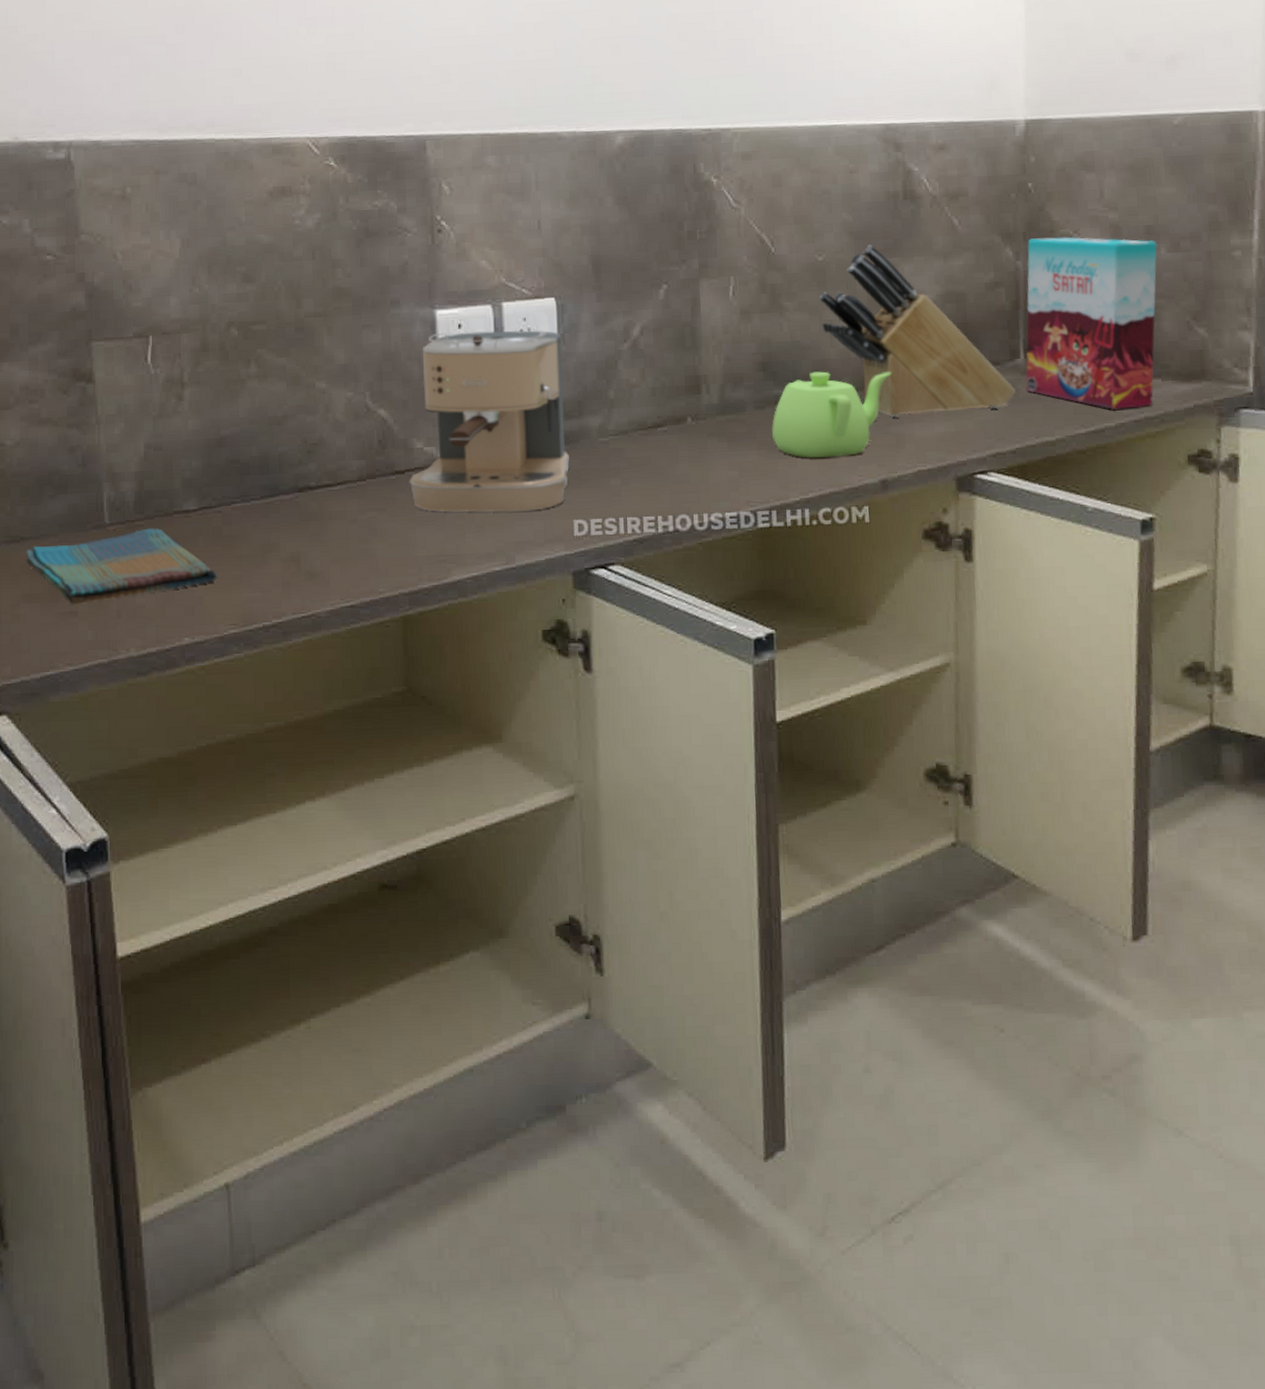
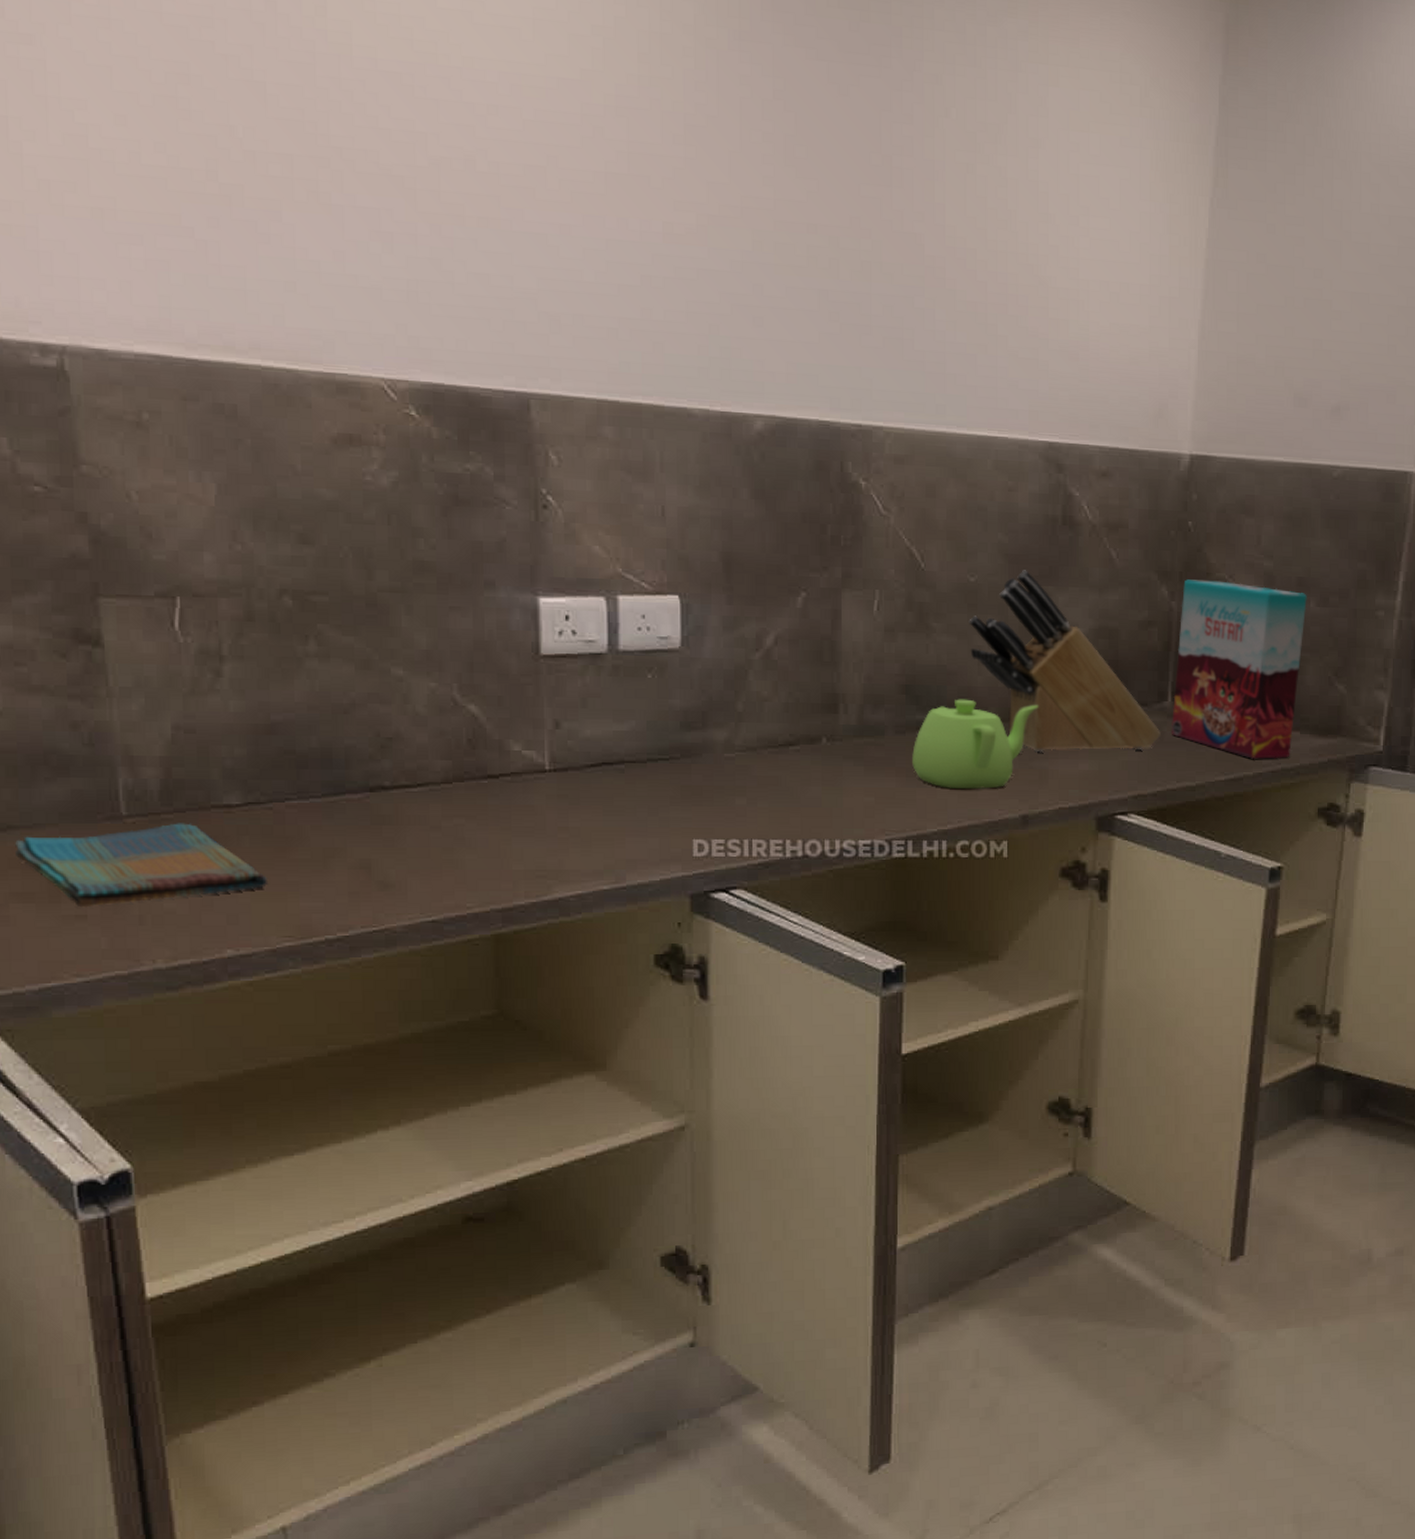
coffee maker: present [409,330,569,513] -> none [504,623,690,827]

